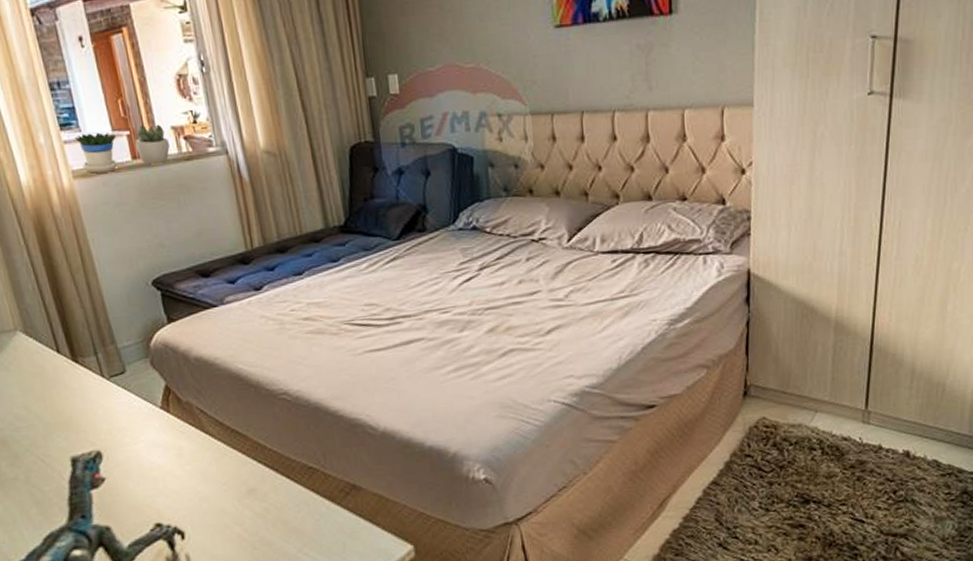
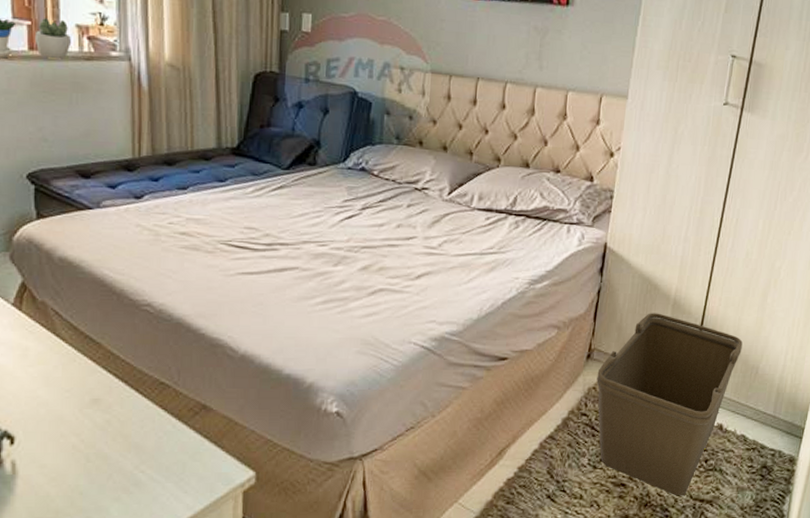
bicycle basket: none [757,338,923,533] -> present [596,313,743,496]

